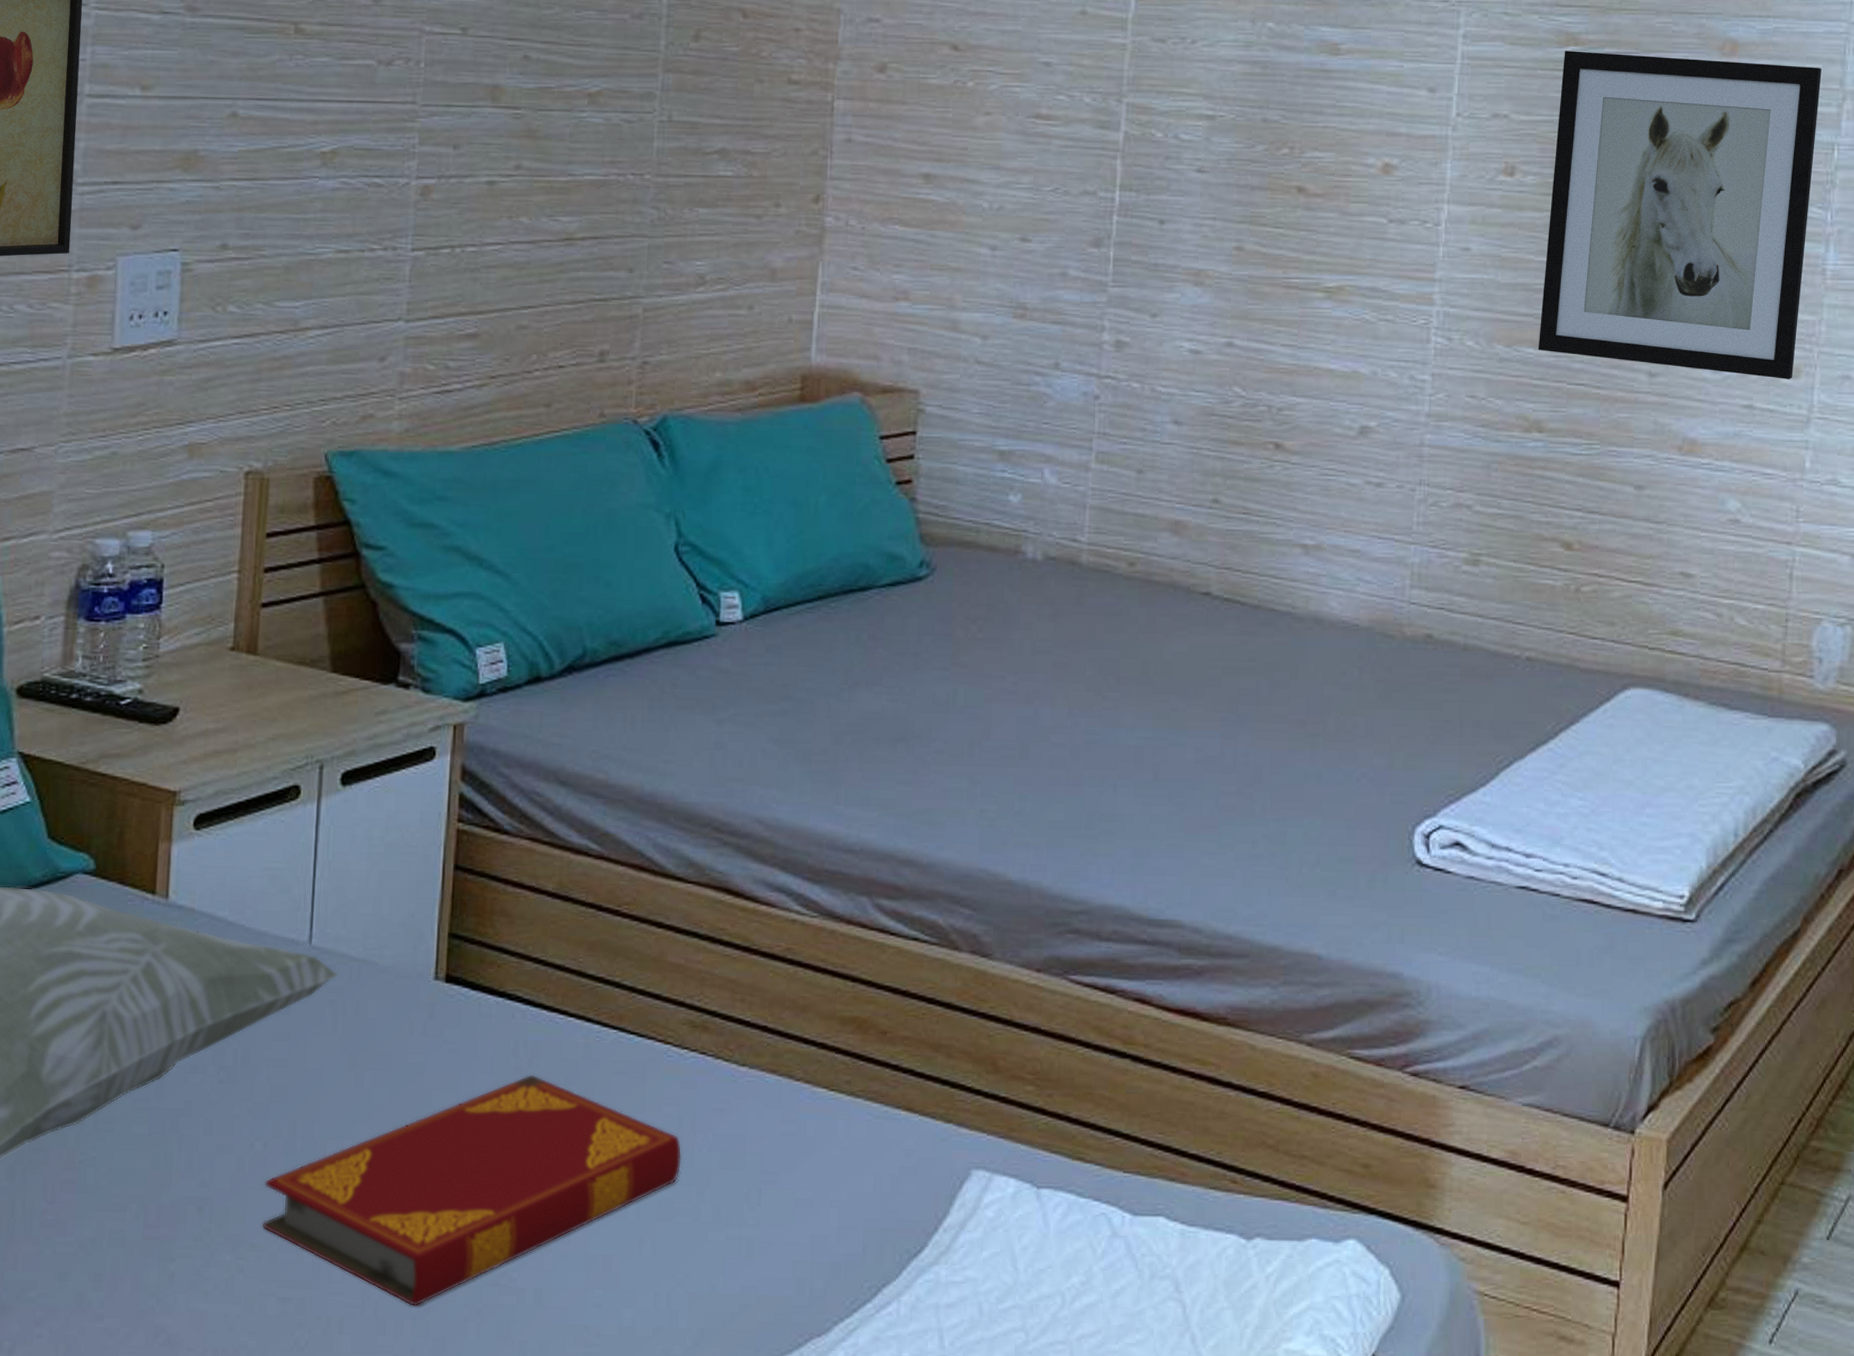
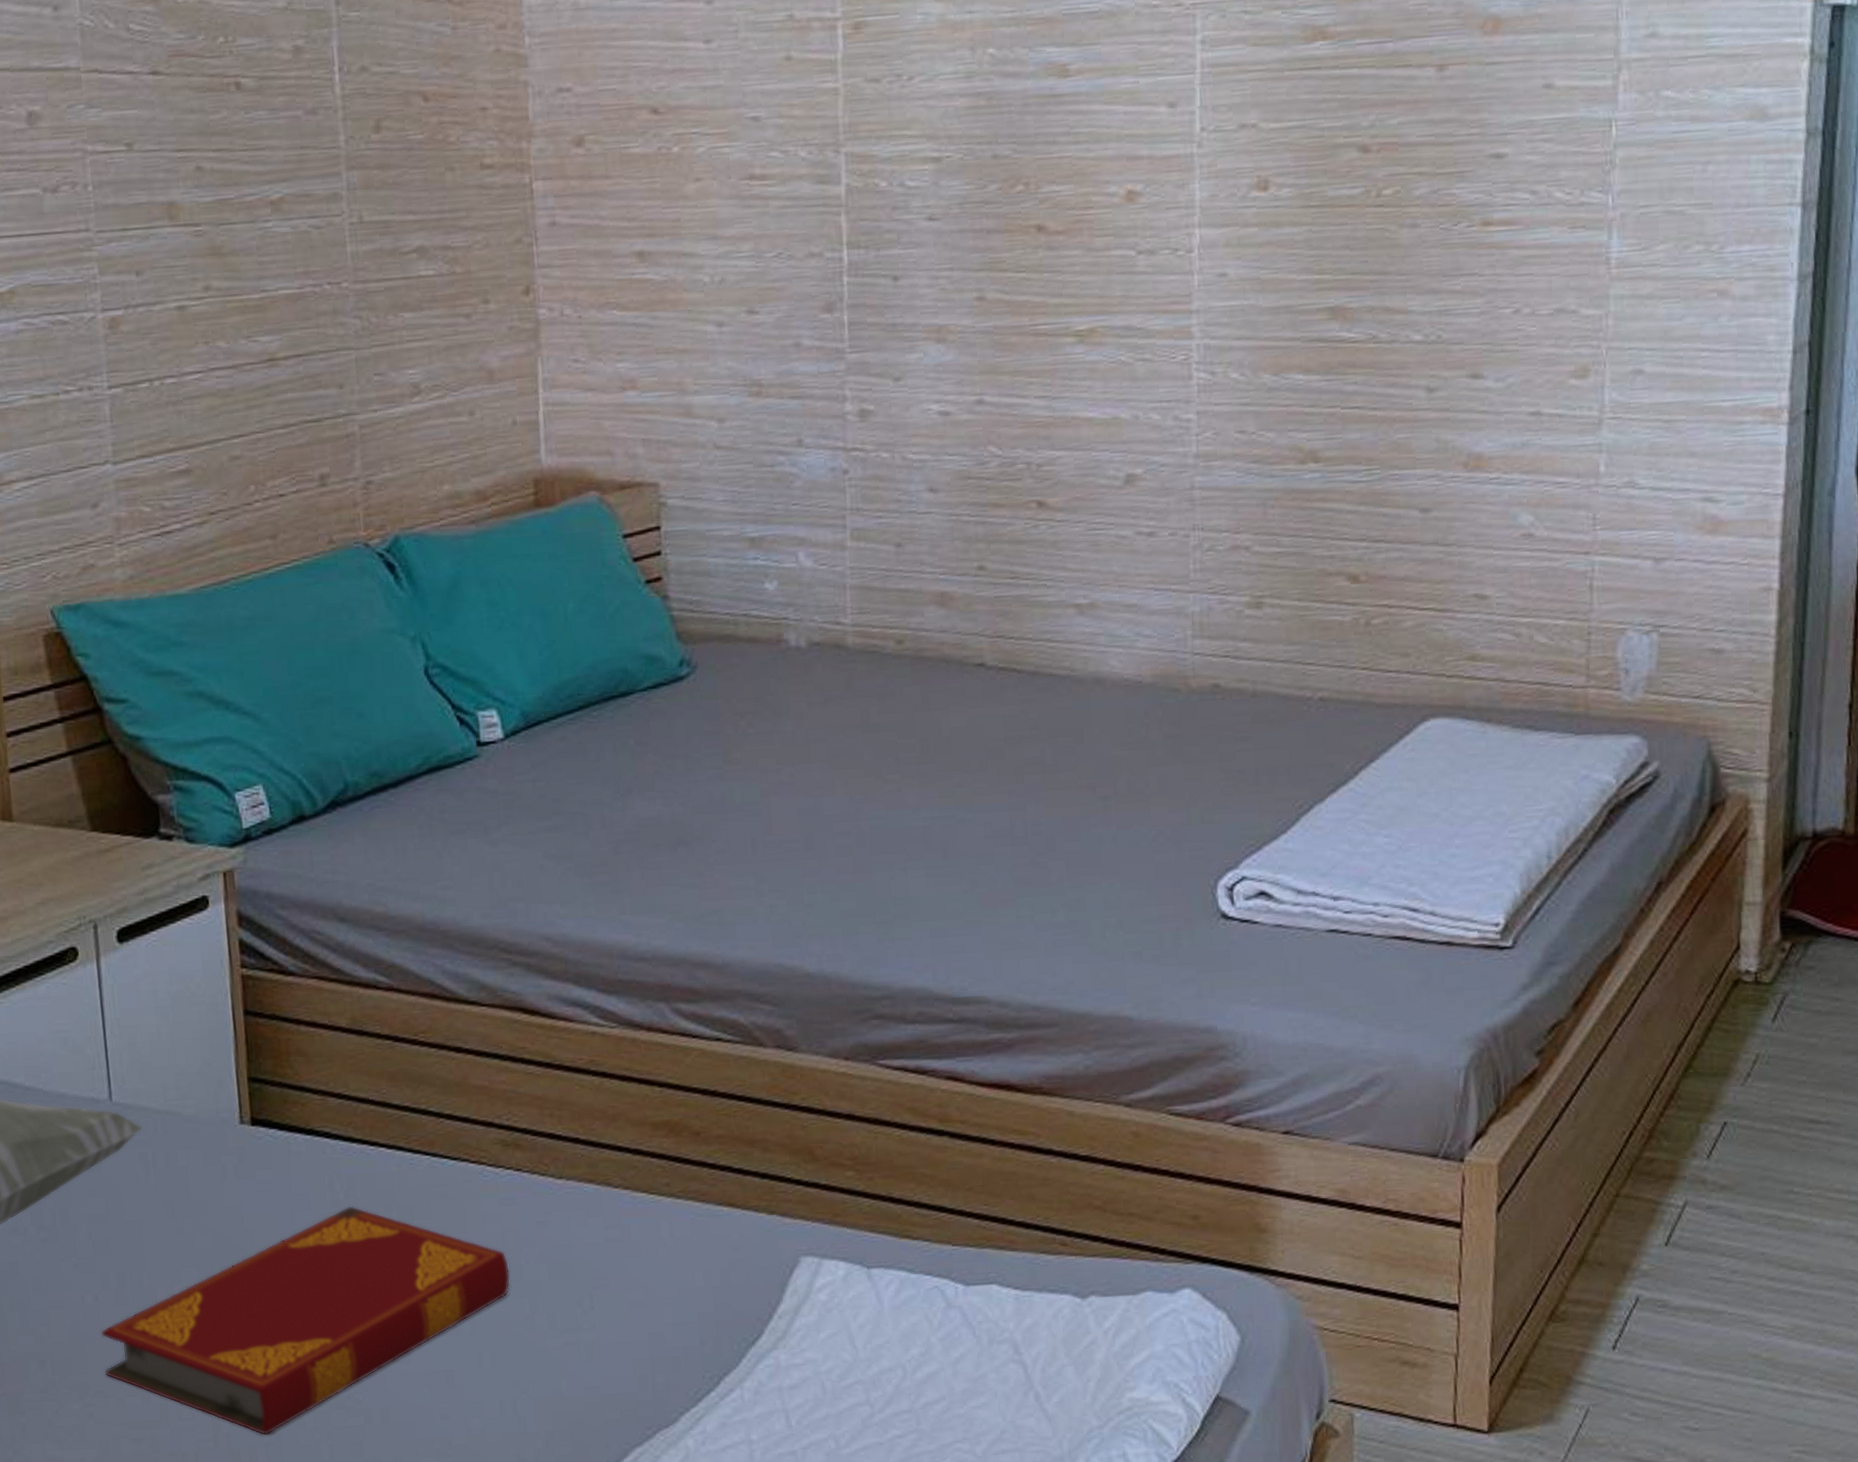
wall art: present [1538,51,1822,379] -> none [1307,37,1594,381]

